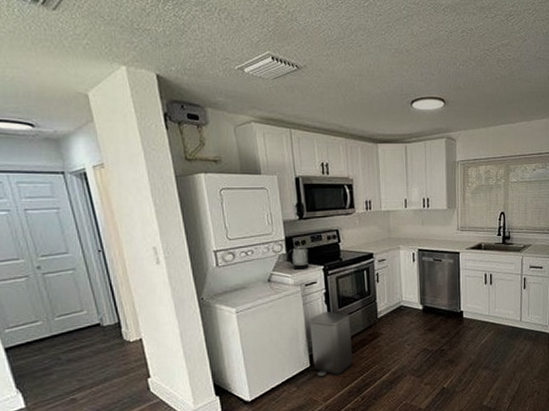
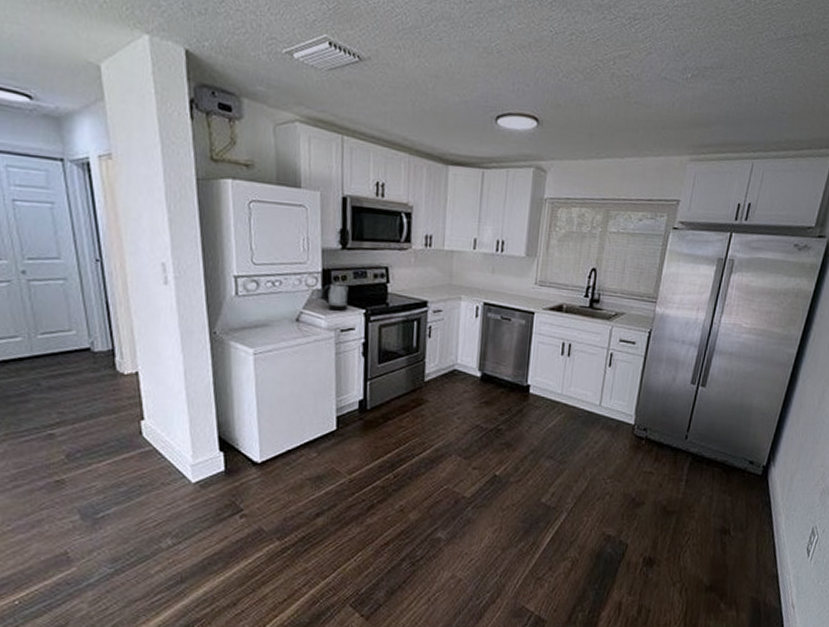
pedal bin: present [310,311,354,376] -> none [340,365,391,445]

